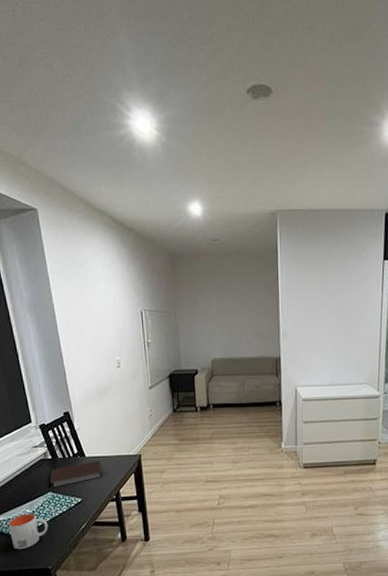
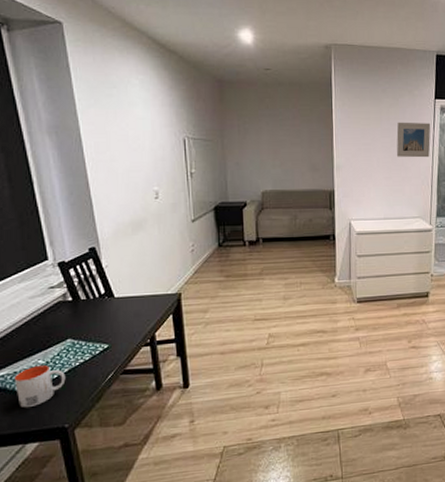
notebook: present [49,460,103,488] -> none [69,301,135,334]
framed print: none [342,285,379,322] -> present [396,122,431,158]

